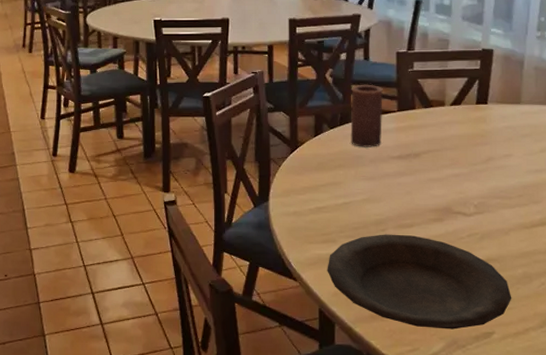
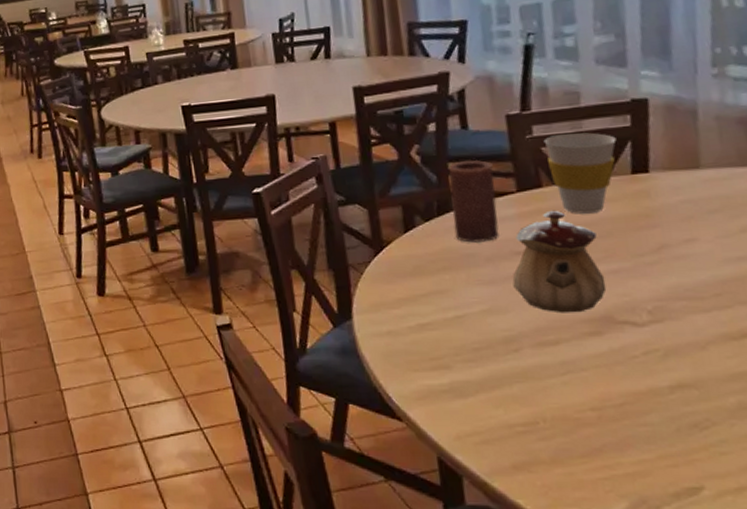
plate: present [327,234,512,330] -> none [442,355,725,484]
teapot: none [387,127,449,204] -> present [512,210,607,313]
cup: none [420,70,469,131] -> present [543,132,617,214]

